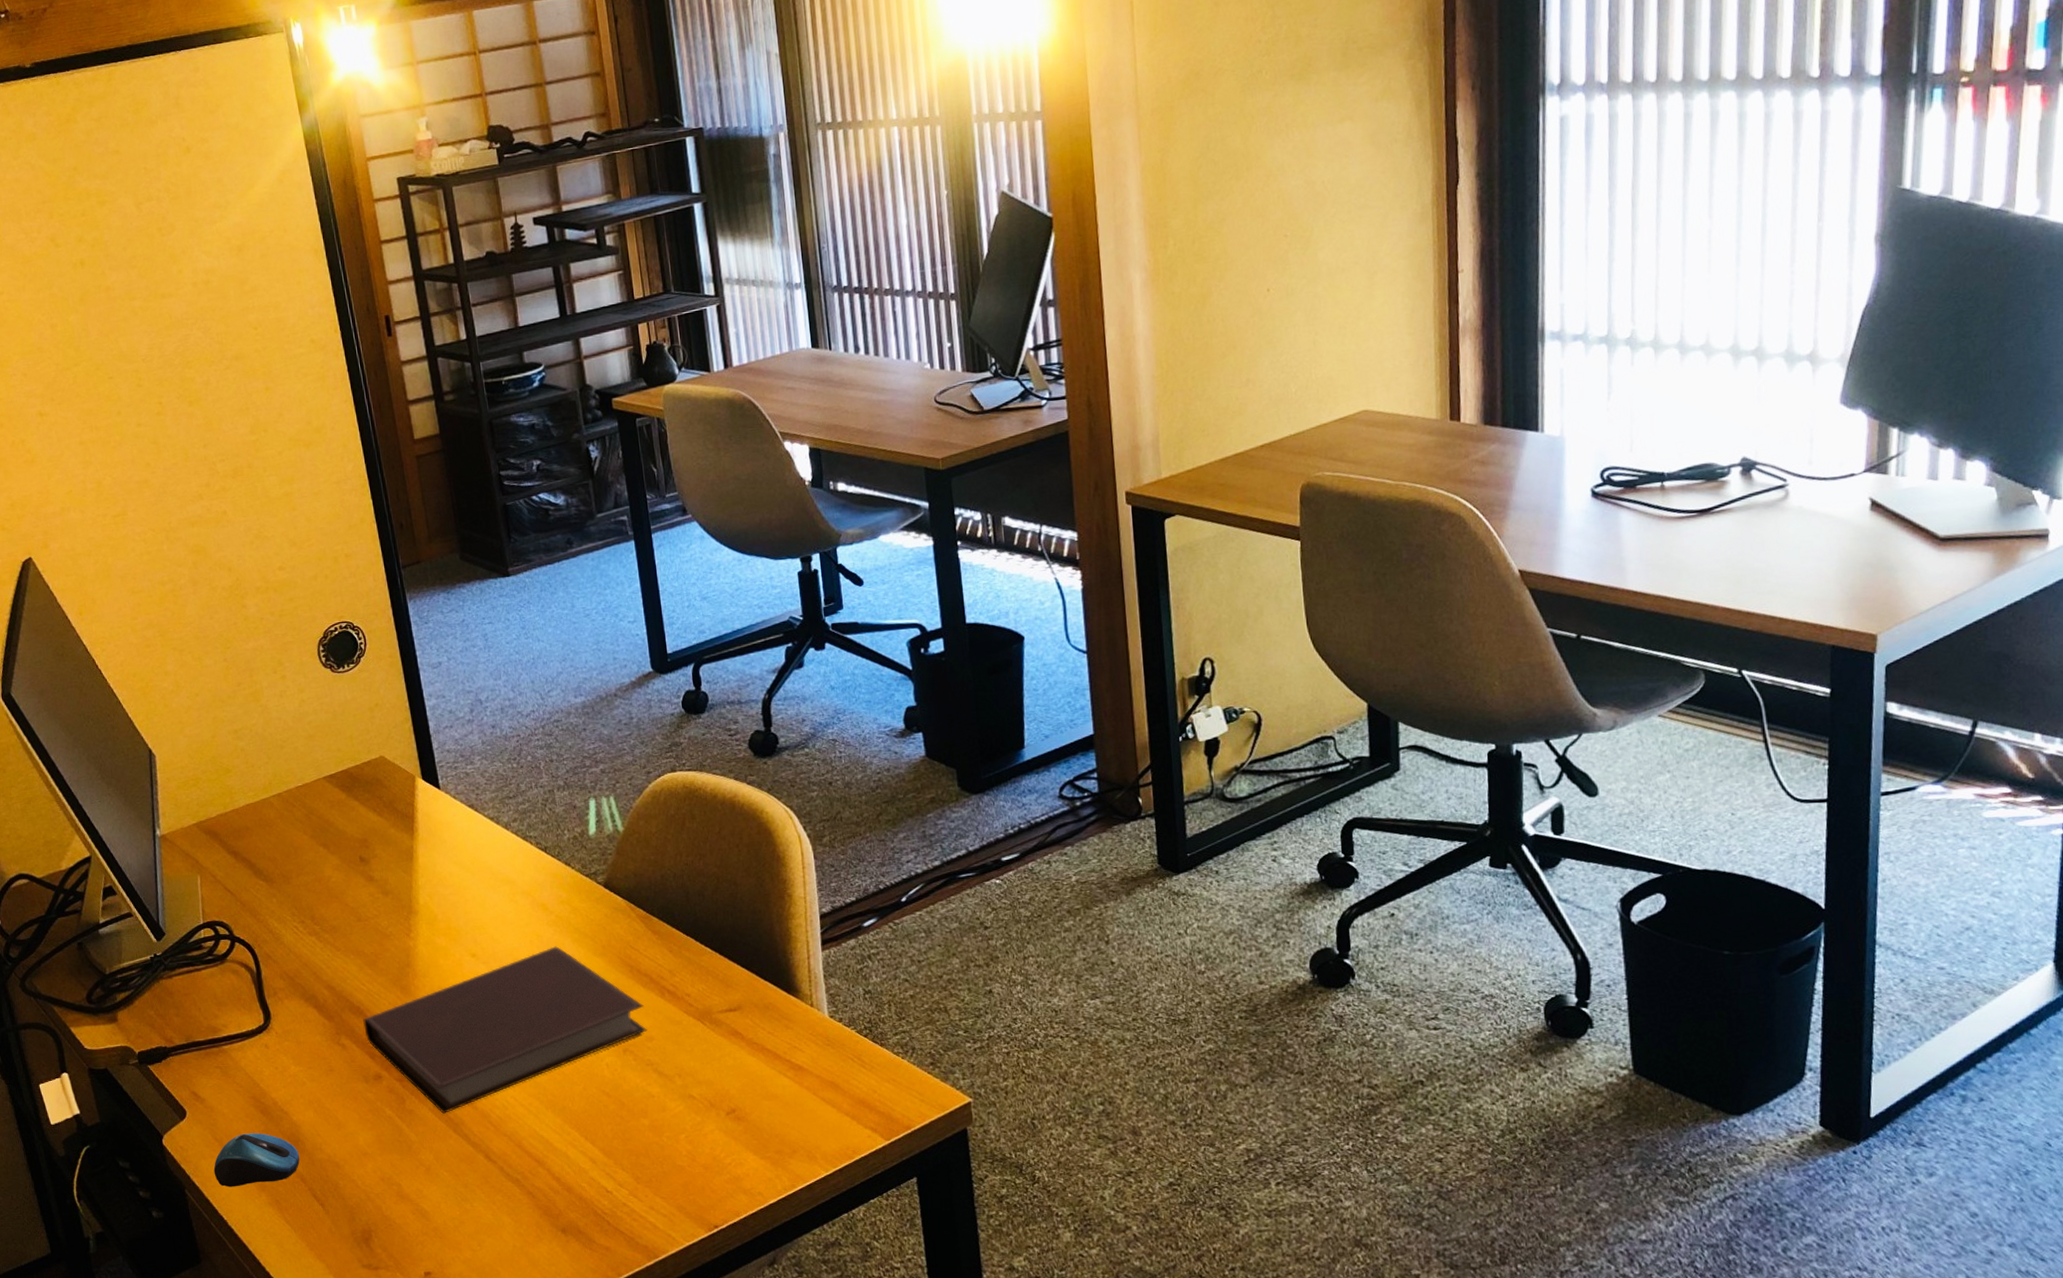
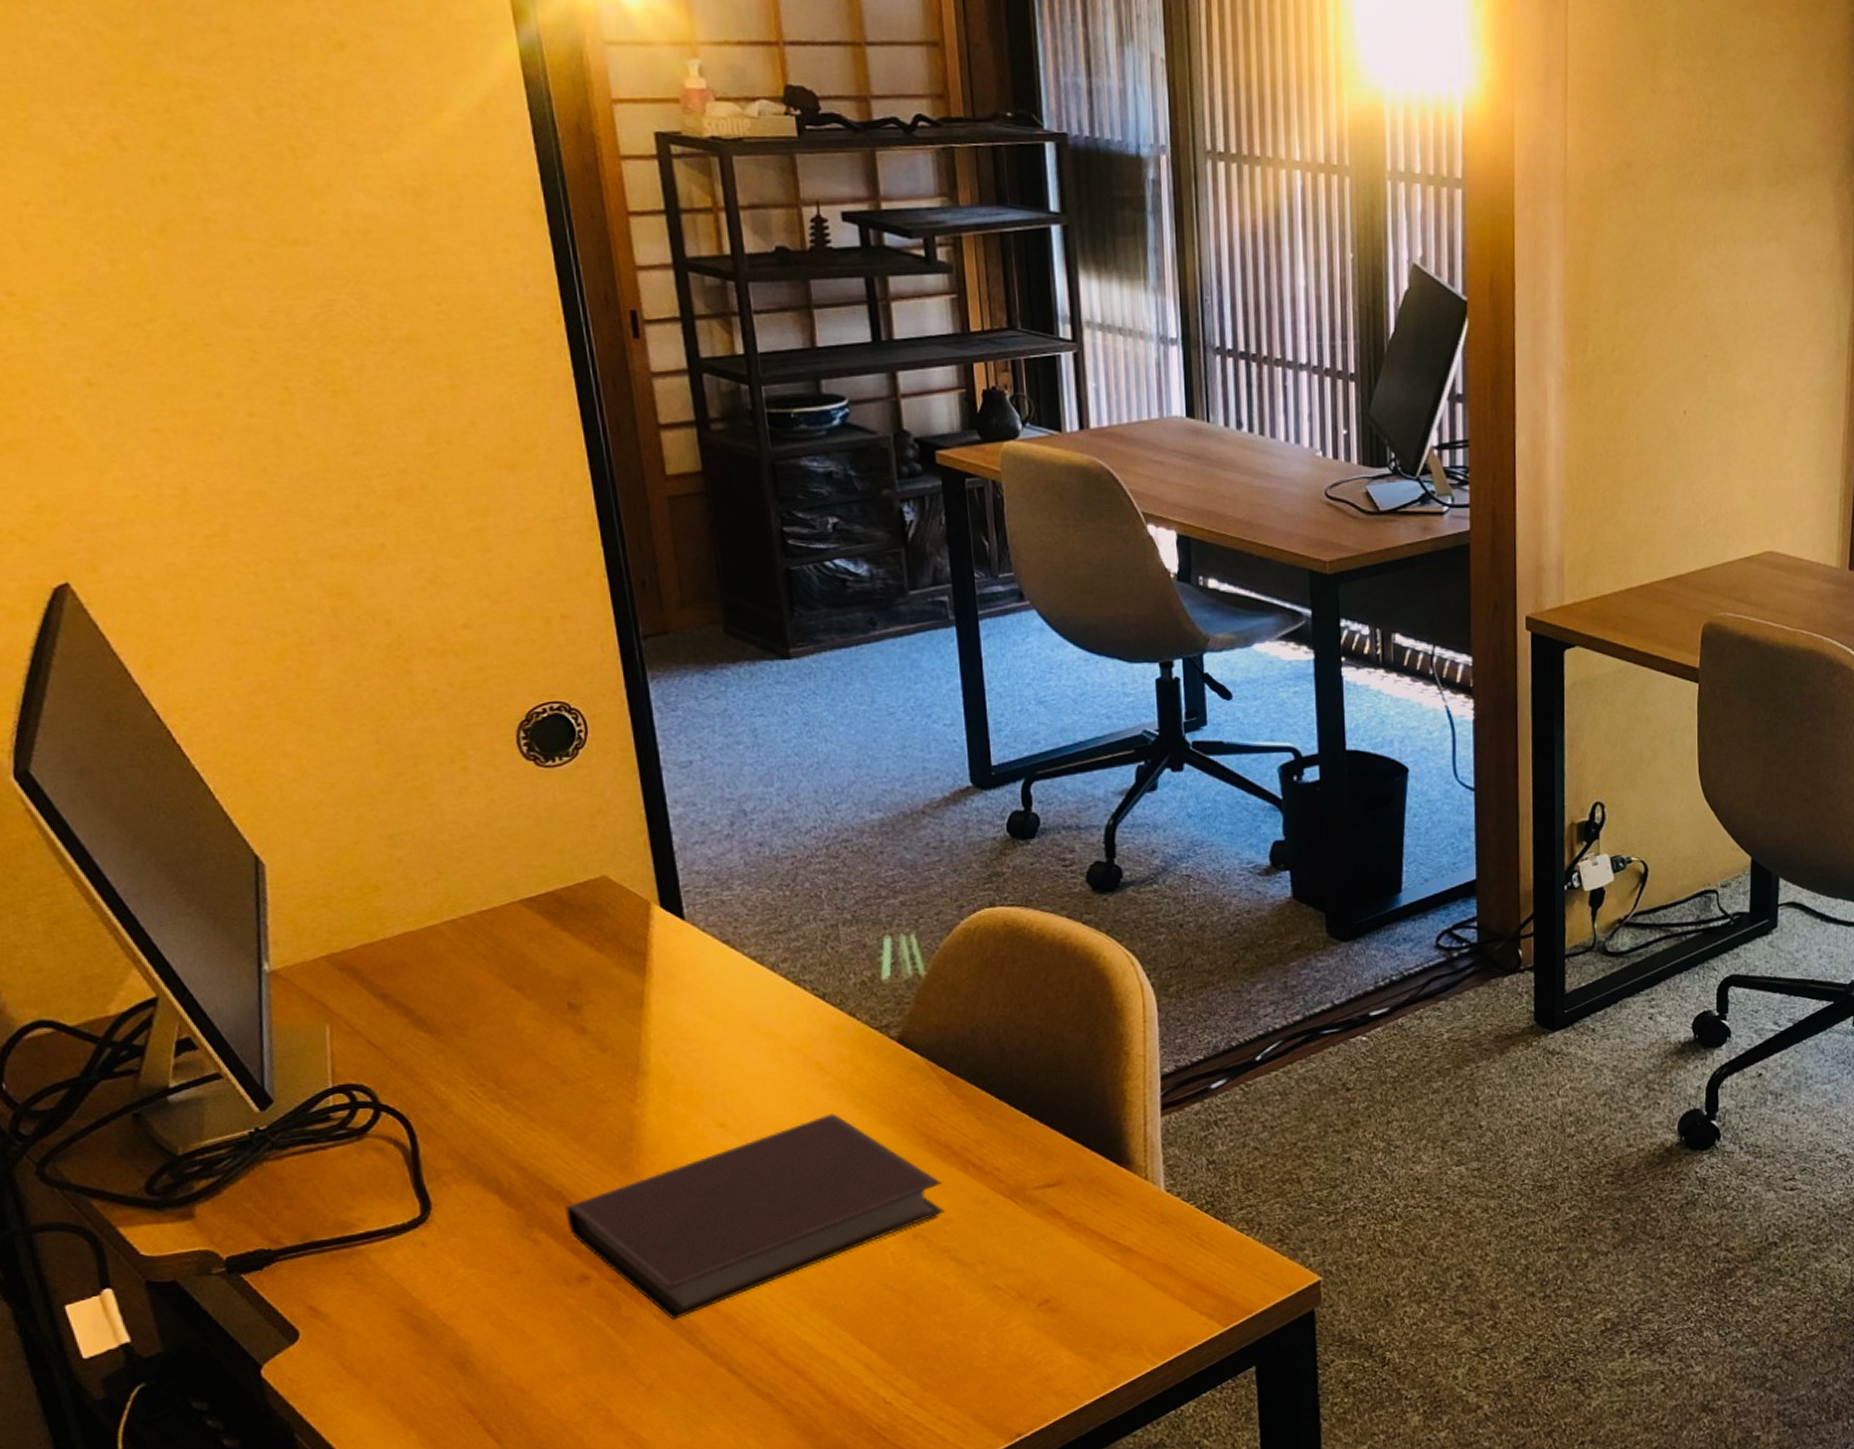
computer mouse: present [213,1133,300,1187] -> none [338,1355,467,1427]

